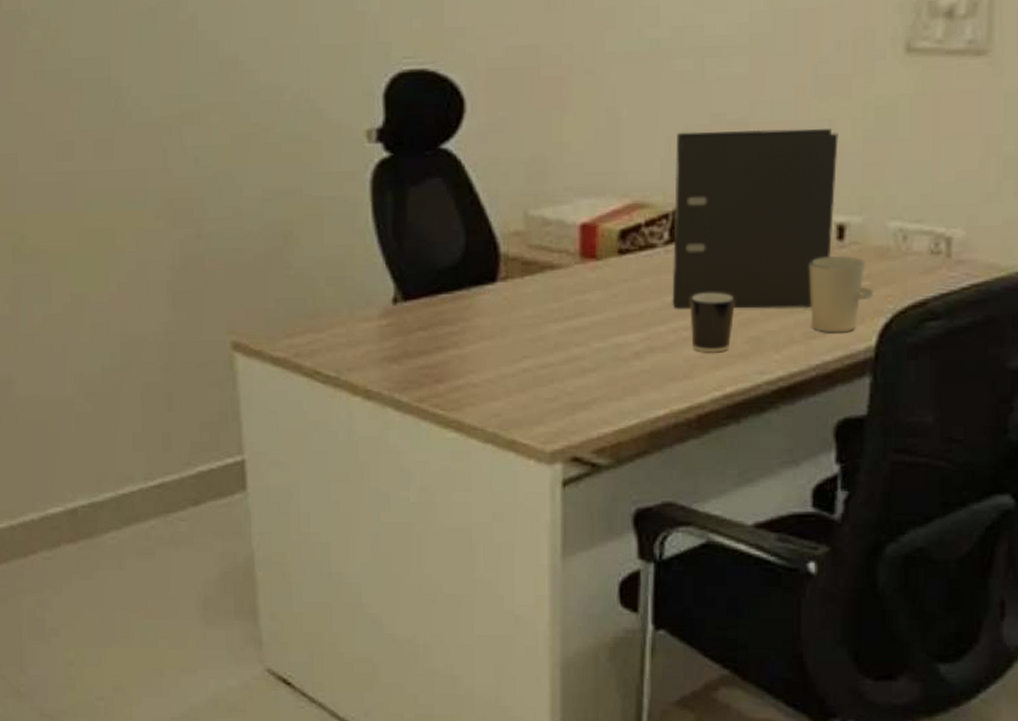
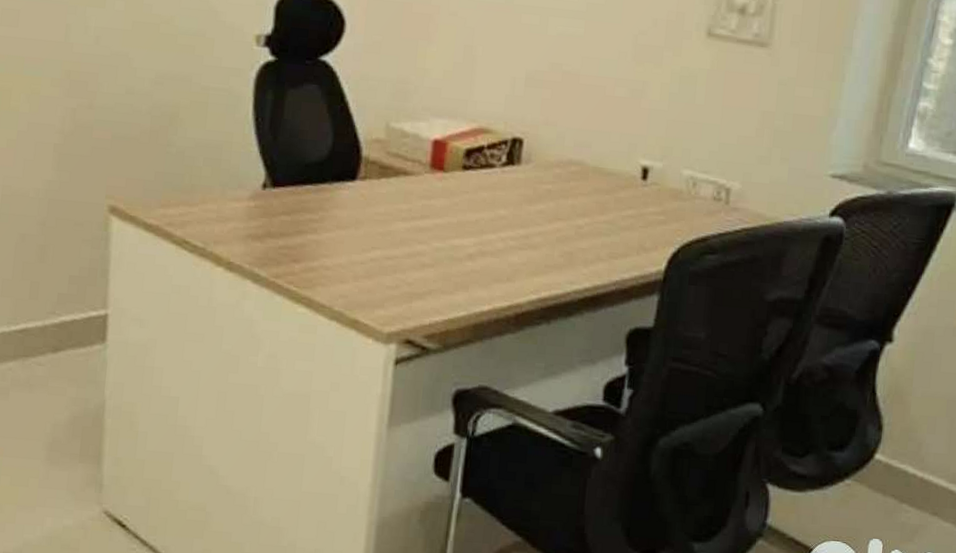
binder: present [672,128,839,309] -> none [503,74,650,234]
mug: present [690,292,735,353] -> none [516,209,556,262]
cup: present [809,256,873,333] -> none [614,191,666,257]

